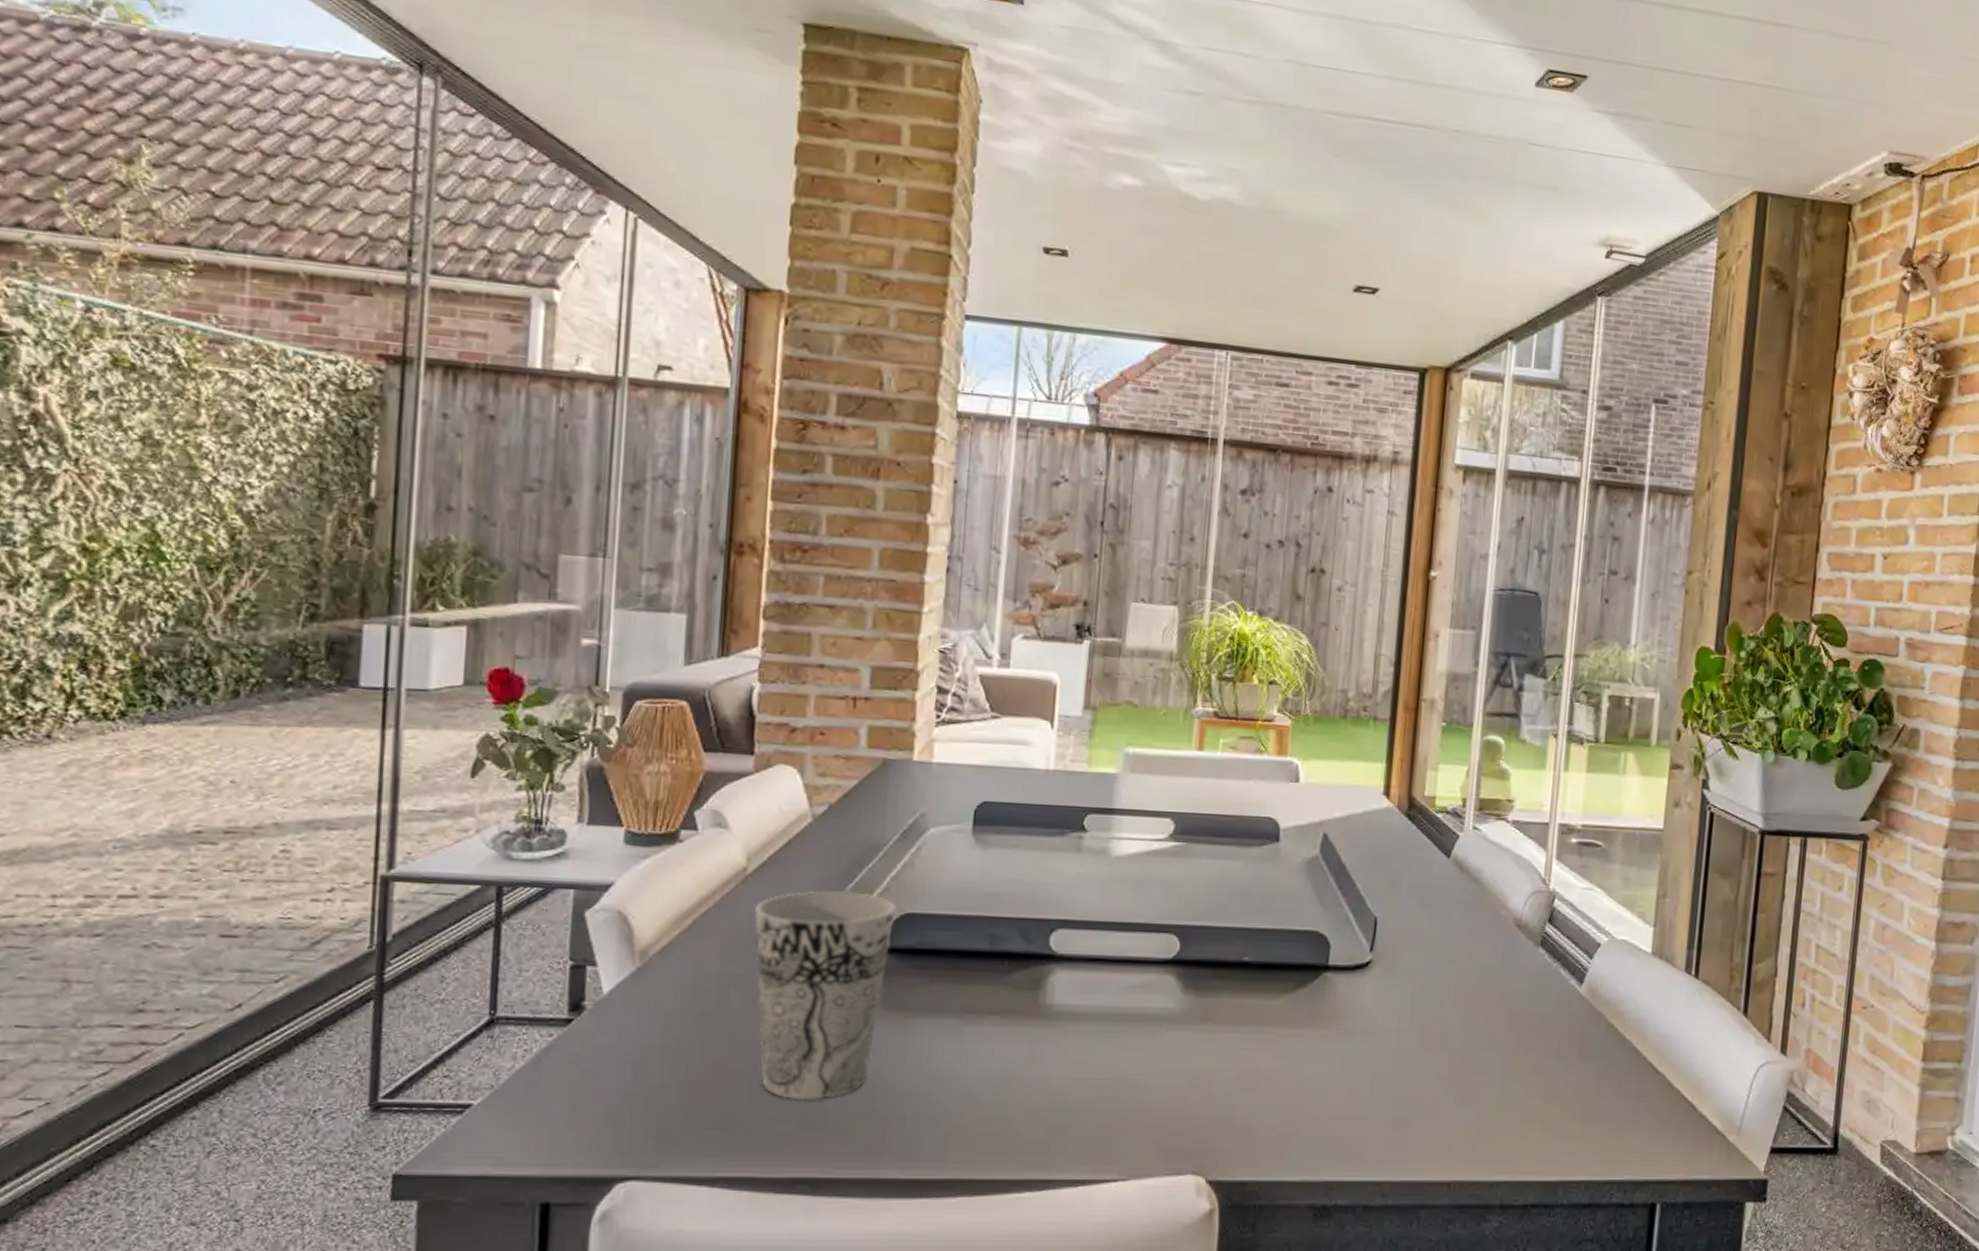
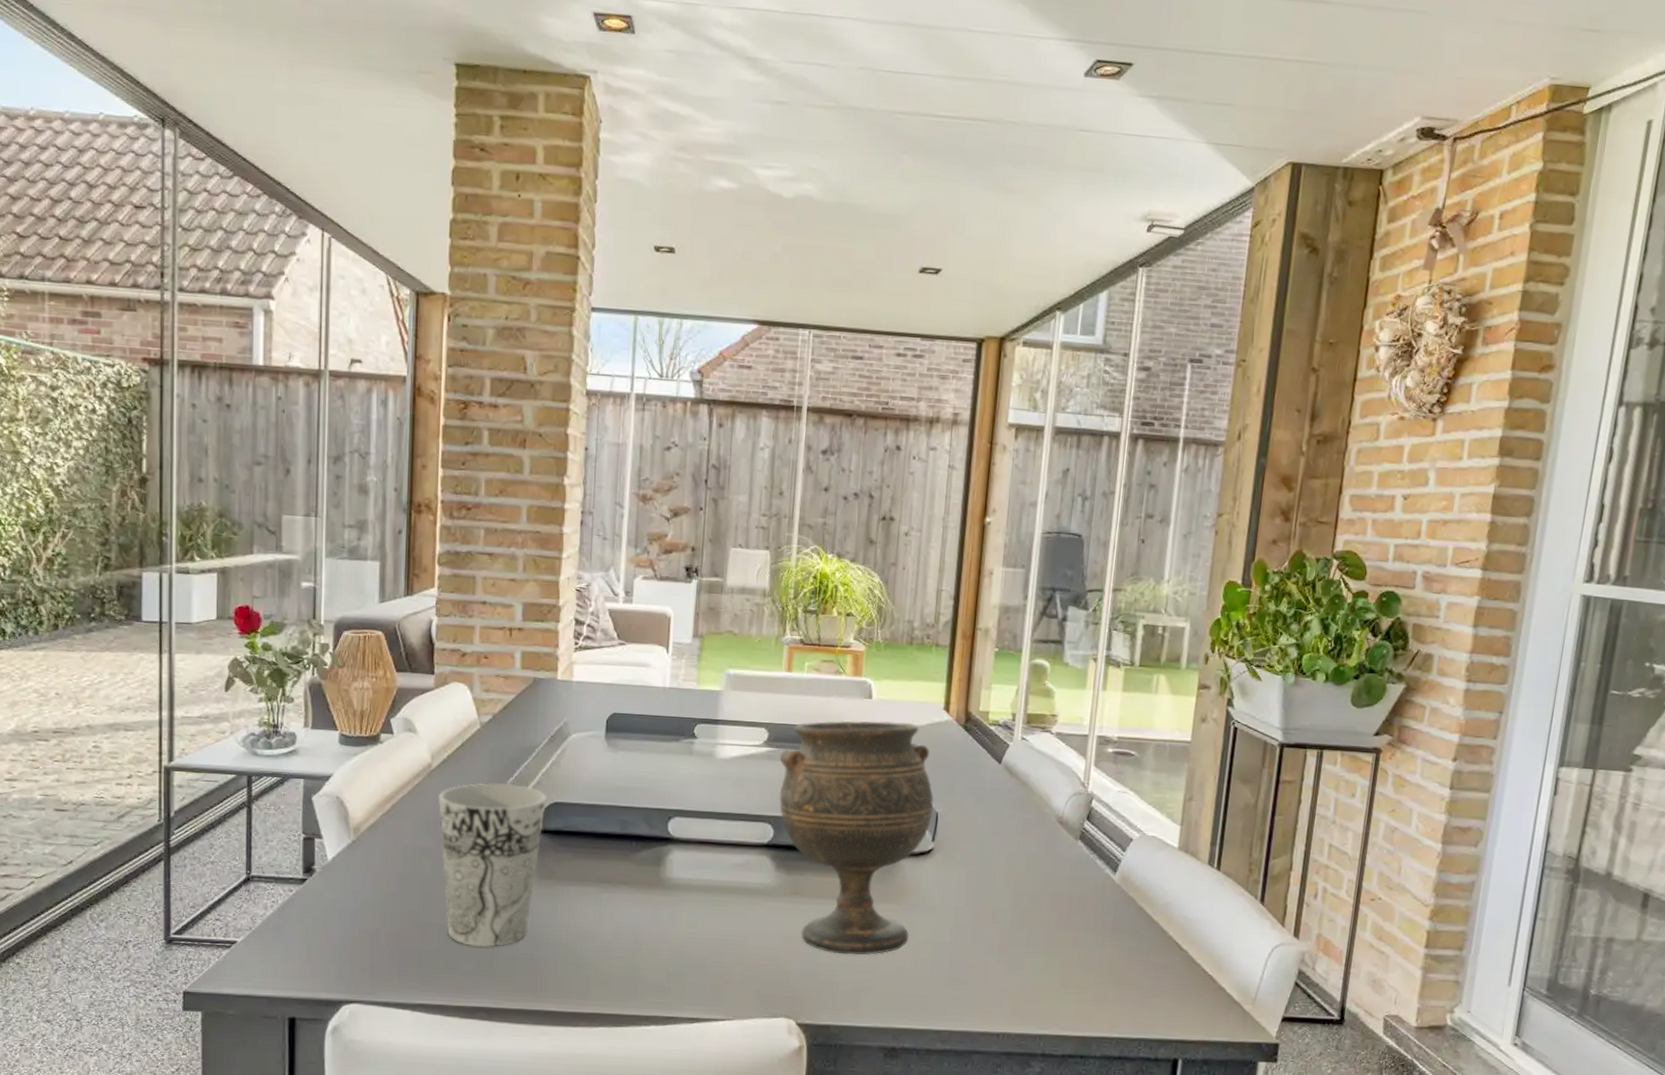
goblet: none [1187,808,1372,1093] -> present [779,720,934,955]

